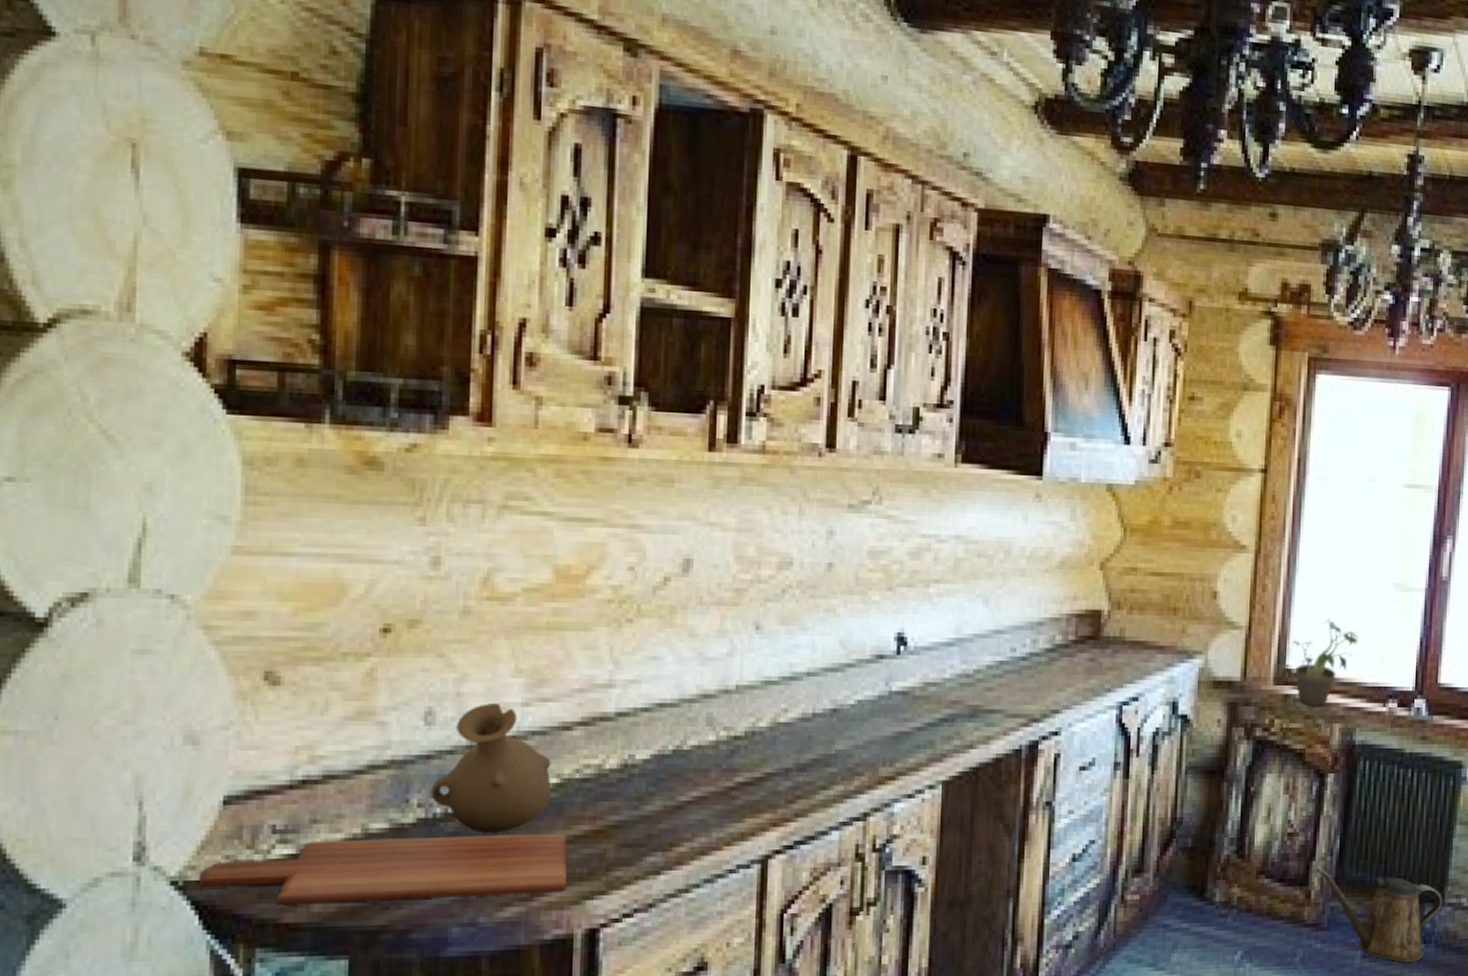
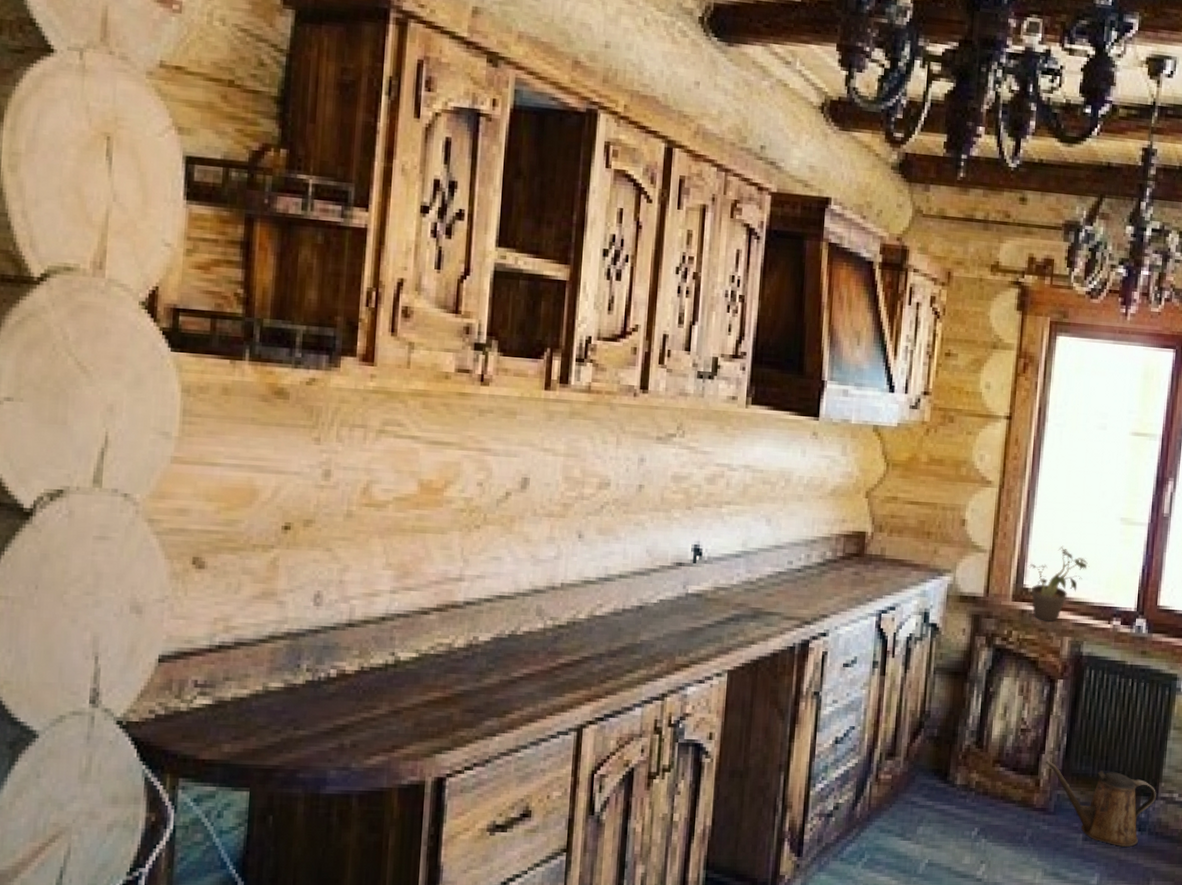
cutting board: present [200,833,568,905] -> none [138,695,422,747]
ceramic jug: present [430,703,552,833] -> none [317,590,412,695]

